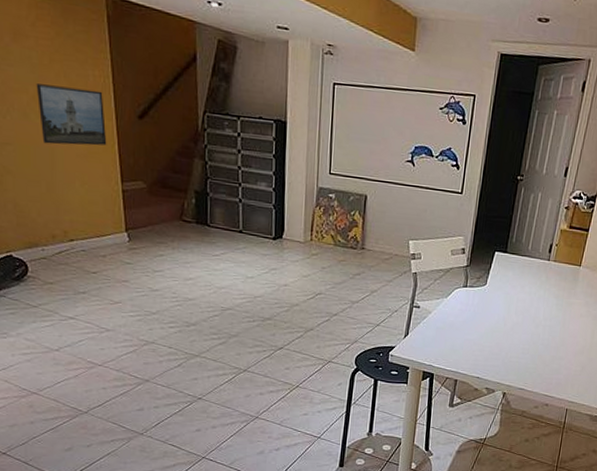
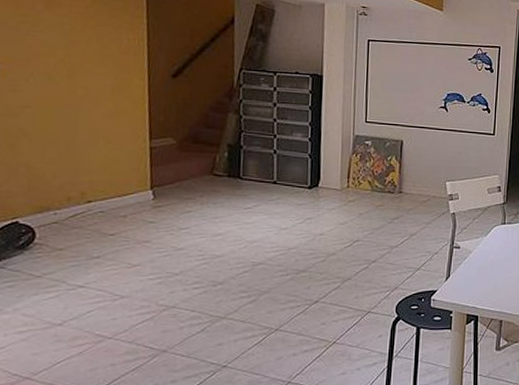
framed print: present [36,83,107,146] -> none [65,48,137,106]

